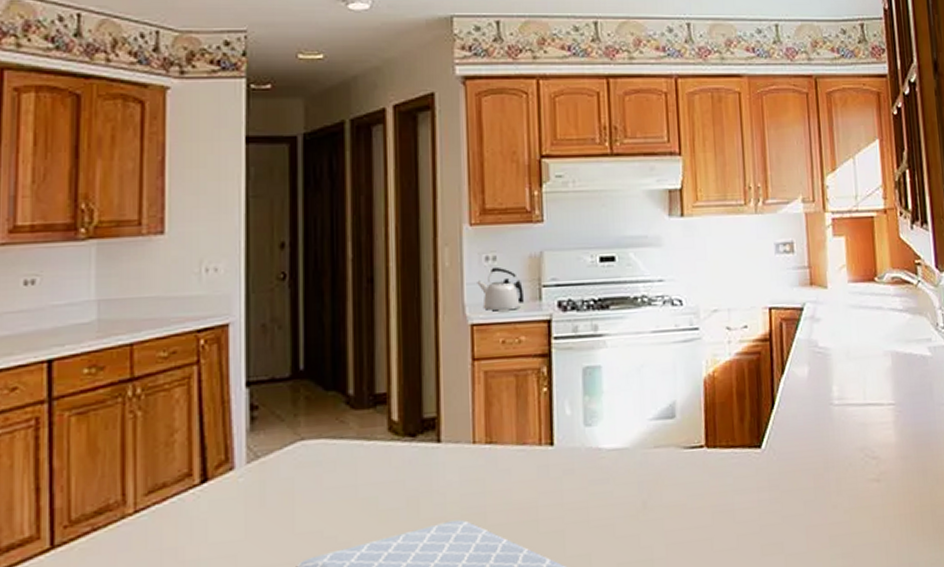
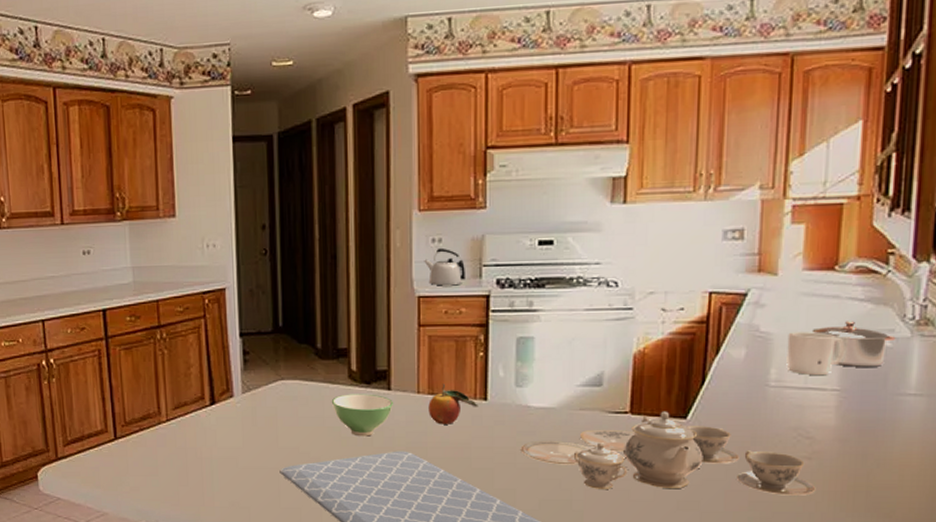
bowl: none [366,449,445,507] -> present [331,394,394,437]
fruit: none [486,429,544,481] -> present [428,383,478,424]
tea set: none [593,441,888,542] -> present [520,411,816,496]
mug: none [843,344,895,391] -> present [786,332,846,376]
cooking pot: none [863,332,934,379] -> present [811,321,896,367]

